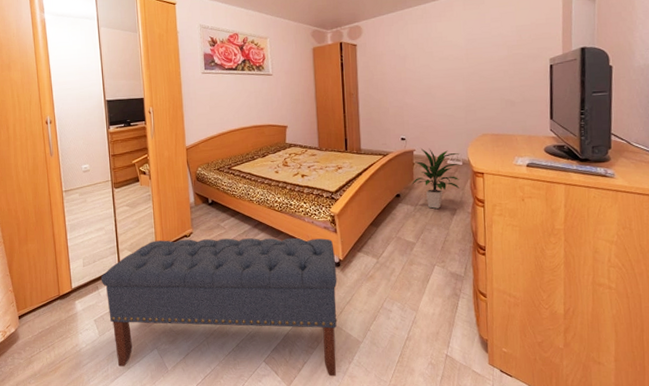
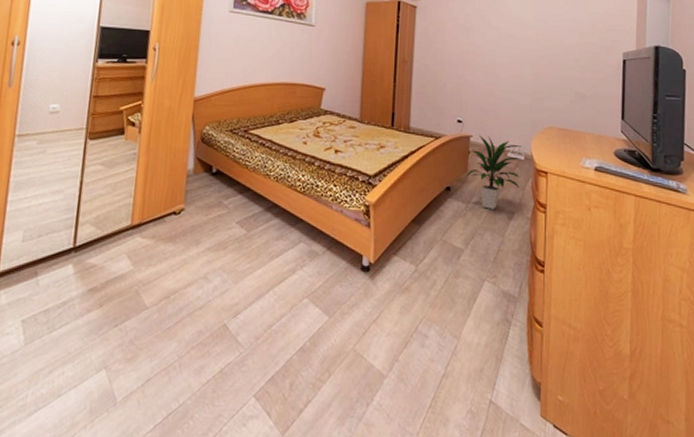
bench: present [100,237,337,377] -> none [43,215,365,424]

